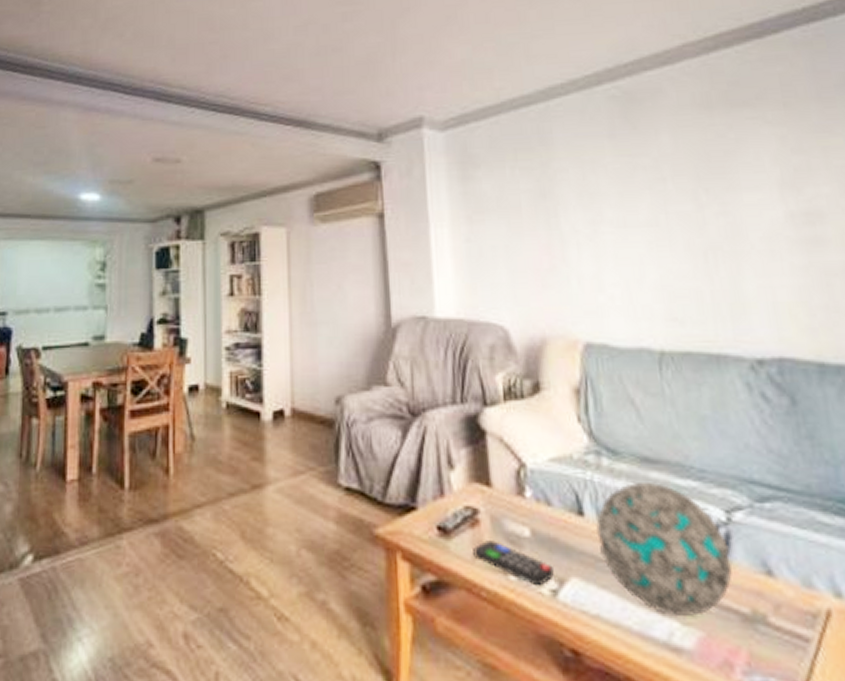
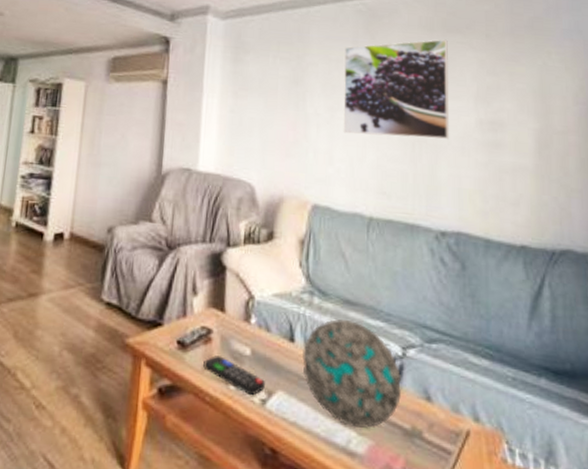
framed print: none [600,116,753,251] -> present [343,39,450,139]

